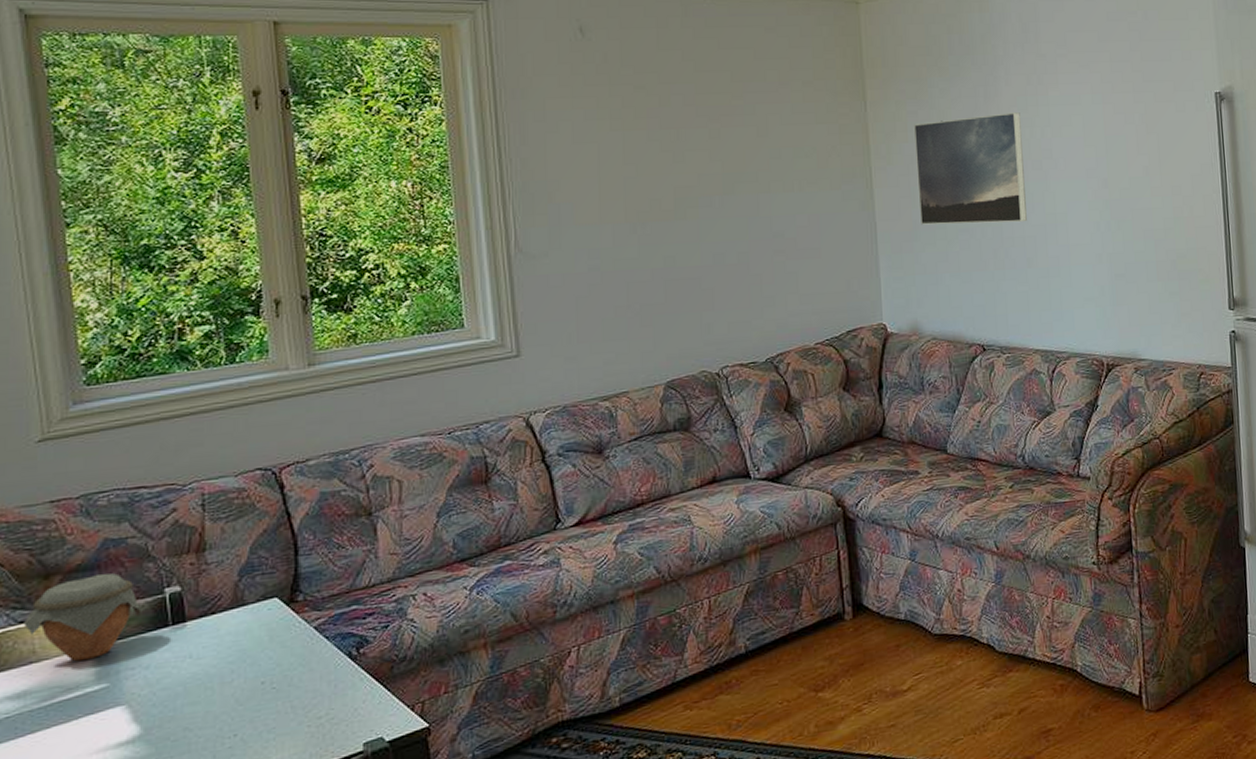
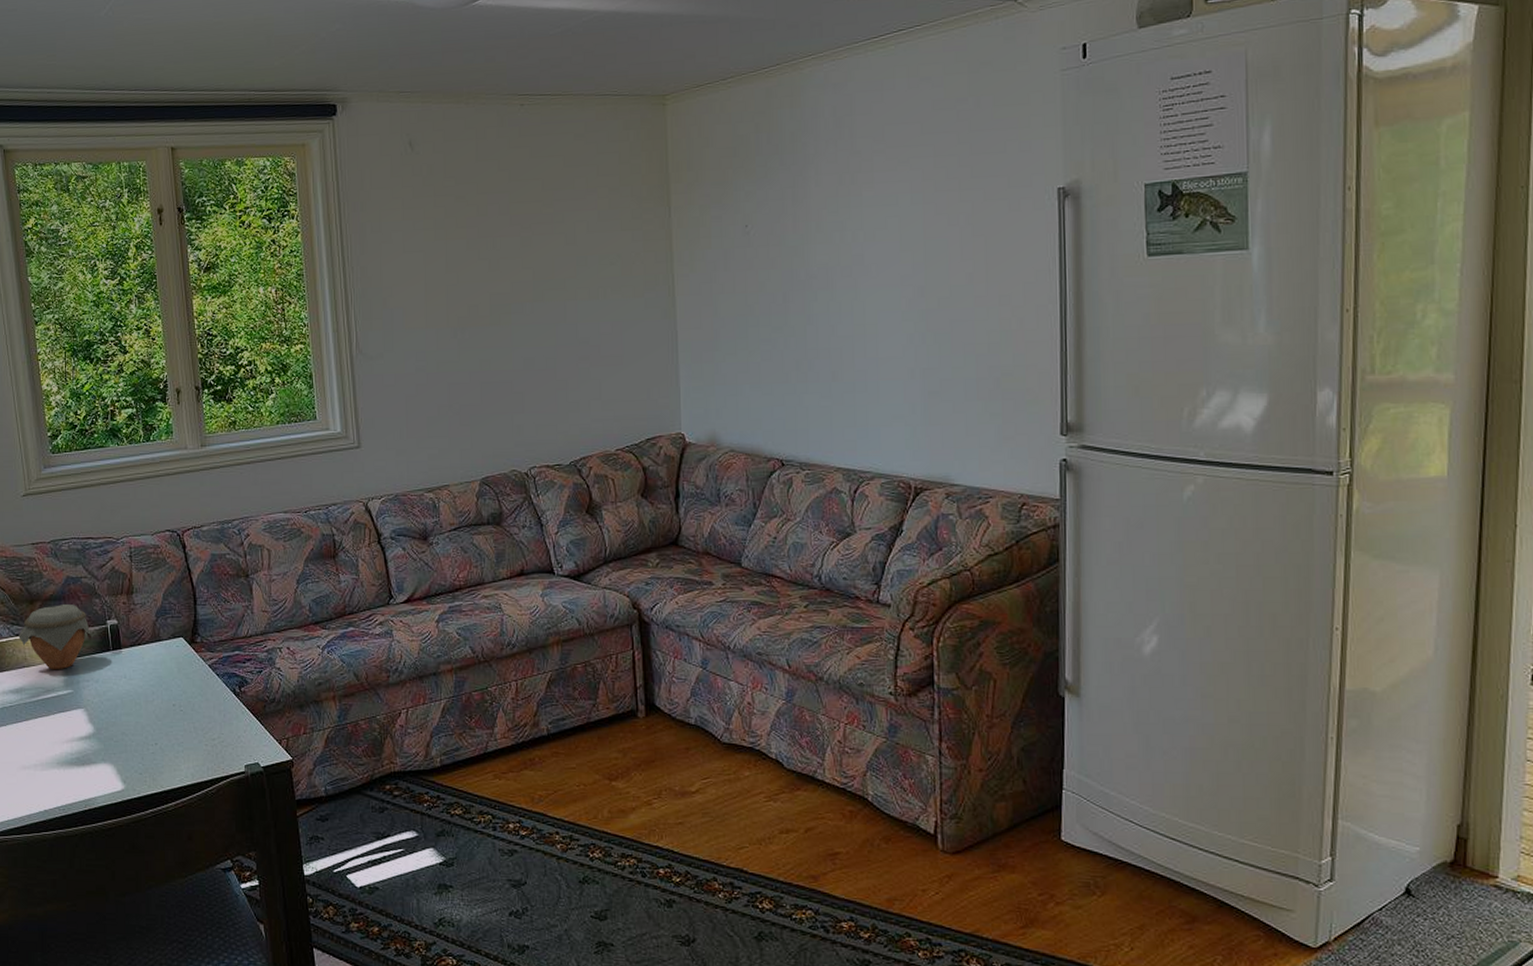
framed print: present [914,112,1027,225] -> none [718,215,833,334]

